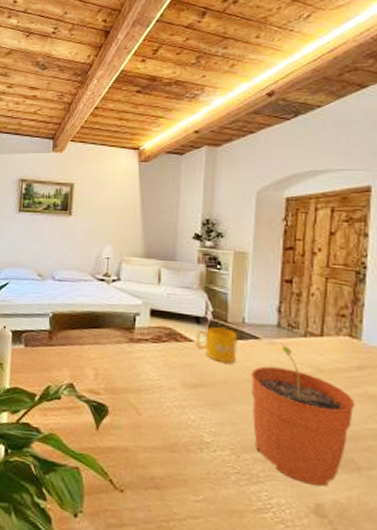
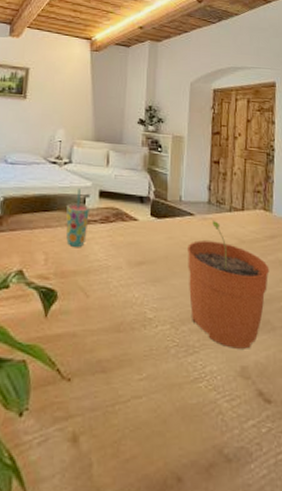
cup: none [115,306,140,365] -> present [66,188,89,247]
mug: present [195,326,239,363] -> none [139,205,177,239]

